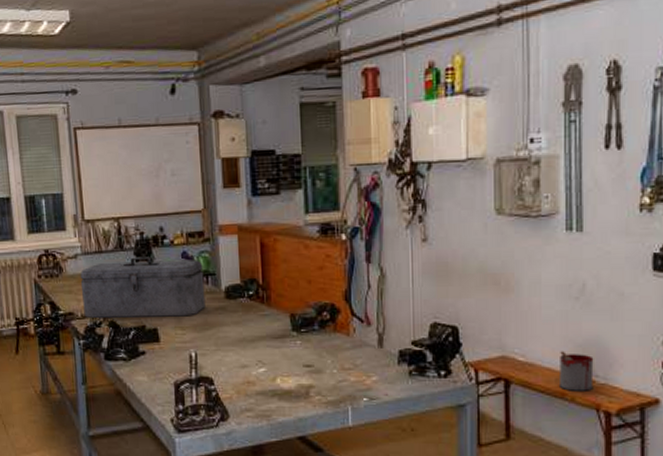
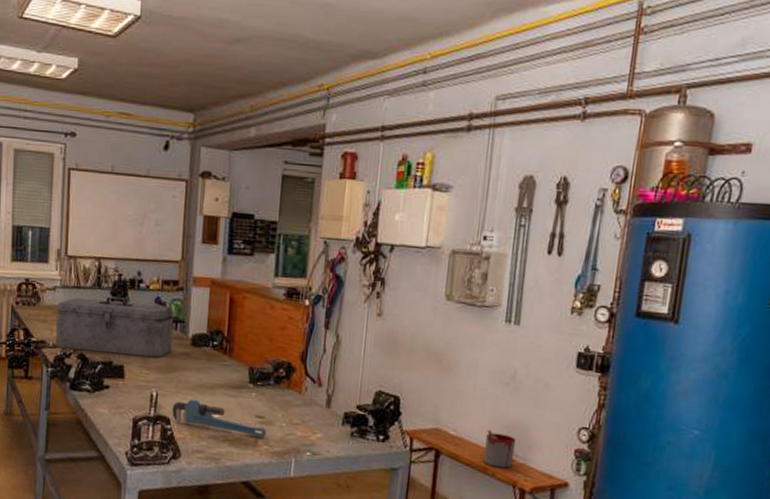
pipe wrench: none [213,355,318,388] -> present [171,399,267,438]

